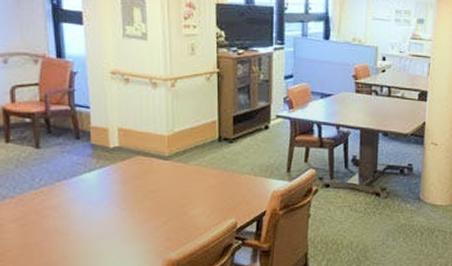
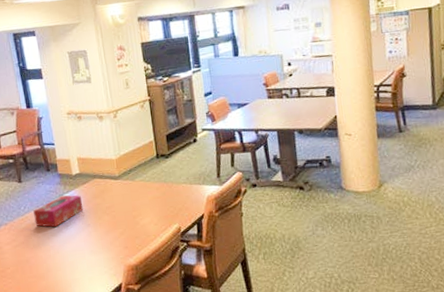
tissue box: none [52,170,119,208] -> present [33,195,84,228]

